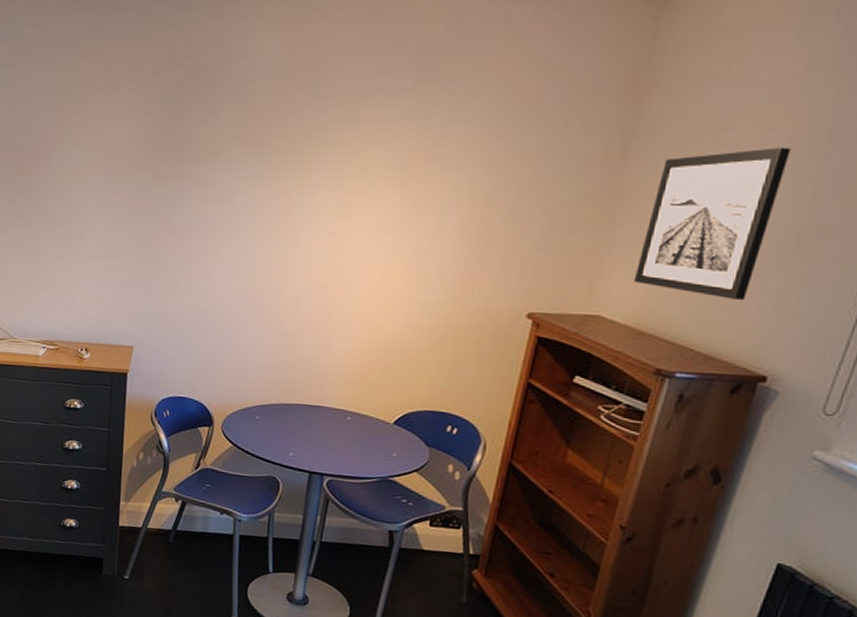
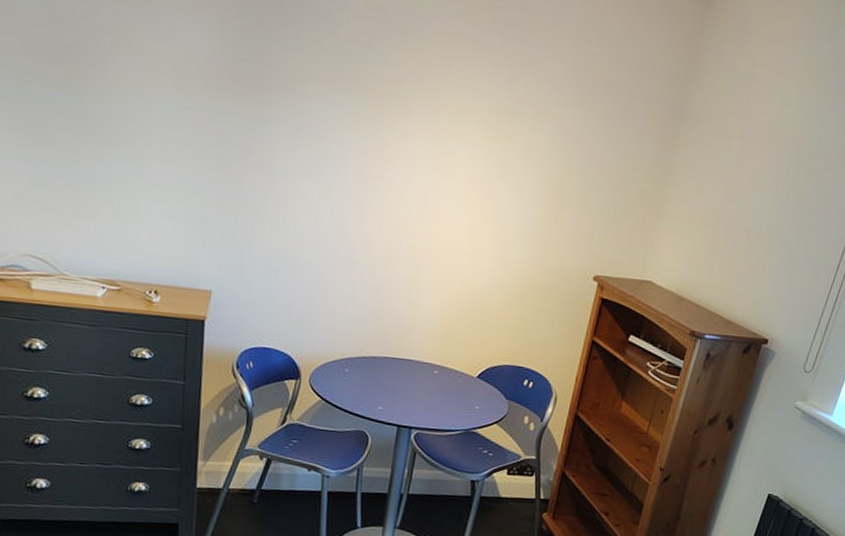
wall art: present [633,147,791,300] -> none [677,143,793,274]

